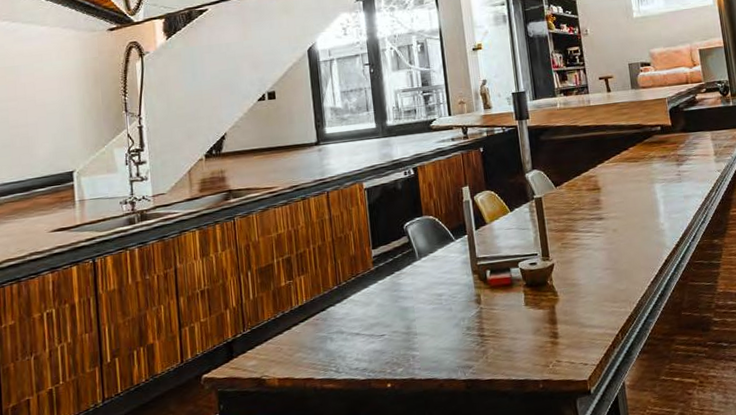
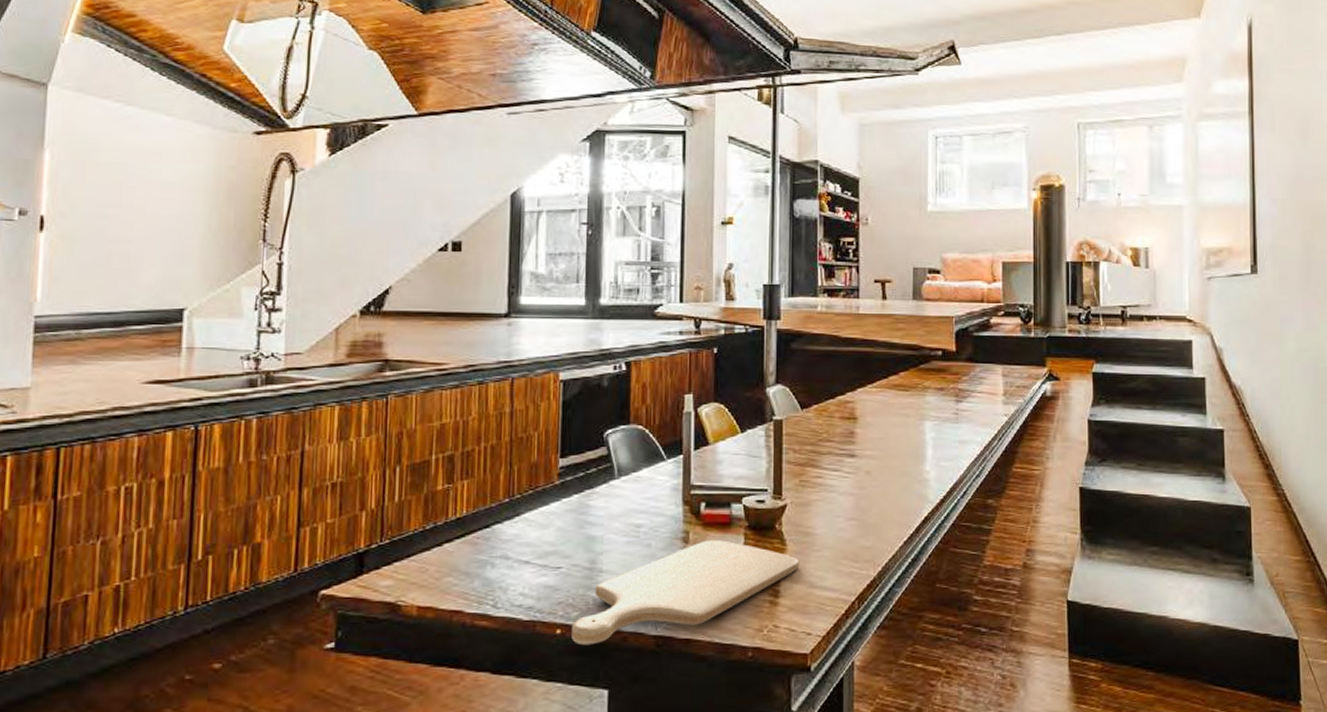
chopping board: none [399,298,571,394] -> present [572,540,800,646]

